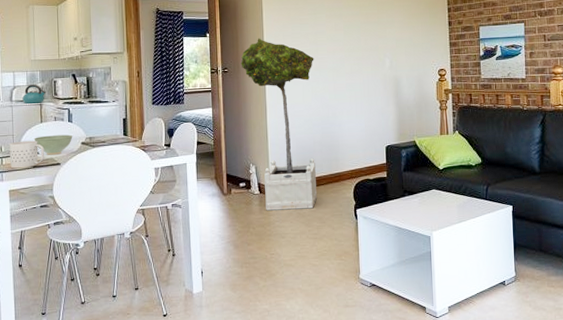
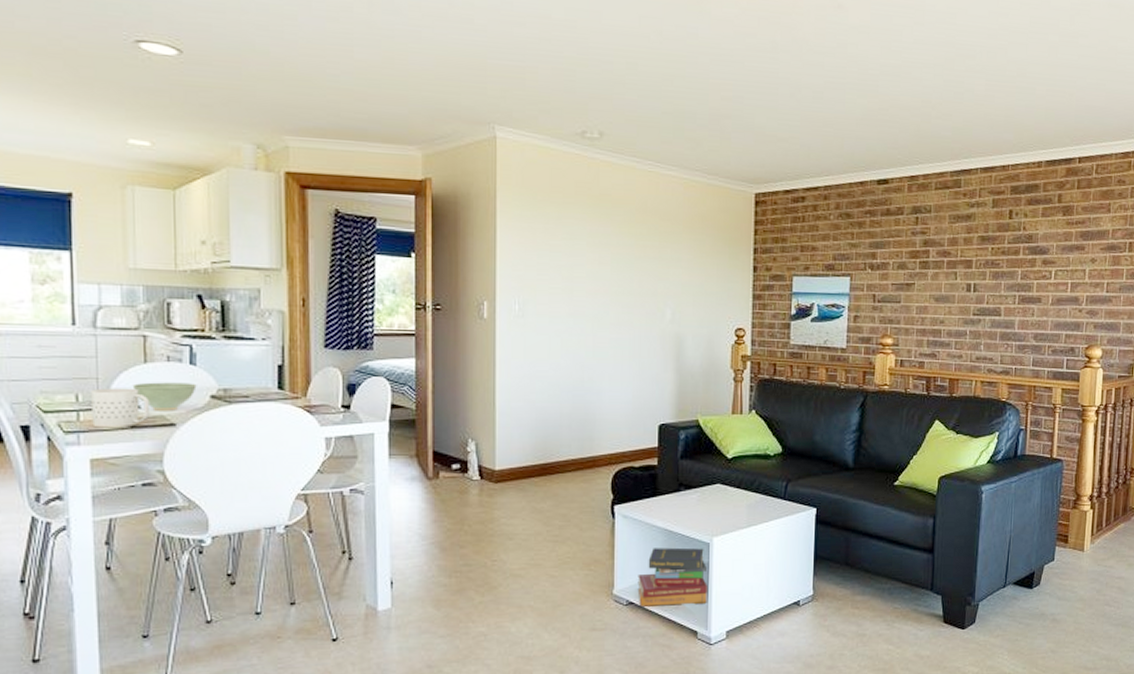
kettle: present [22,85,46,105] -> none [114,305,154,335]
potted tree: present [241,38,318,211] -> none [460,266,567,503]
books: none [377,240,432,288] -> present [637,547,707,607]

